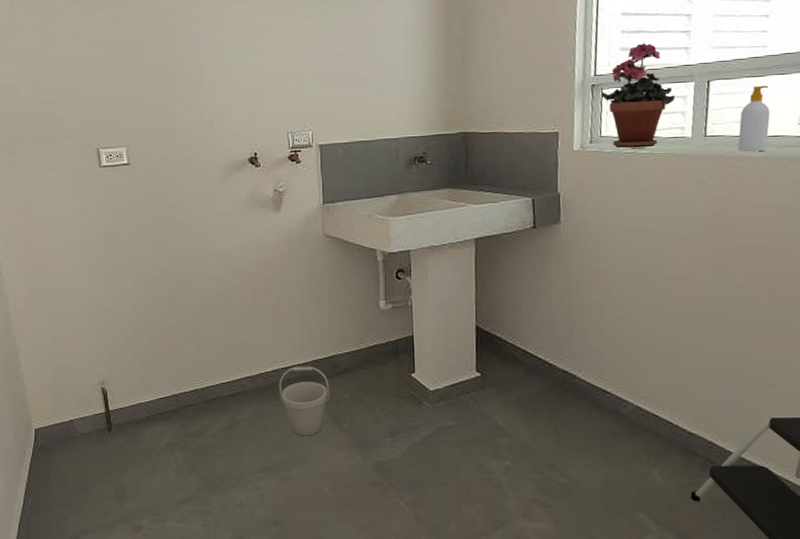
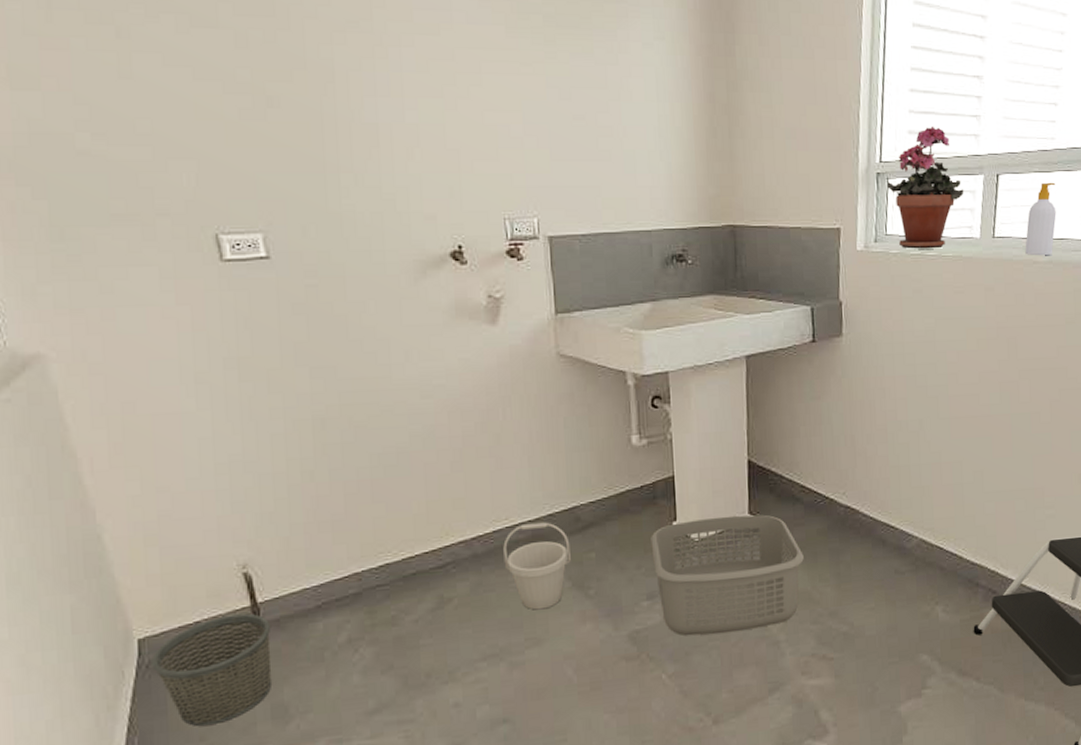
basket: none [42,417,117,497] -> present [152,613,272,726]
clothes hamper: none [393,372,525,472] -> present [651,514,804,636]

